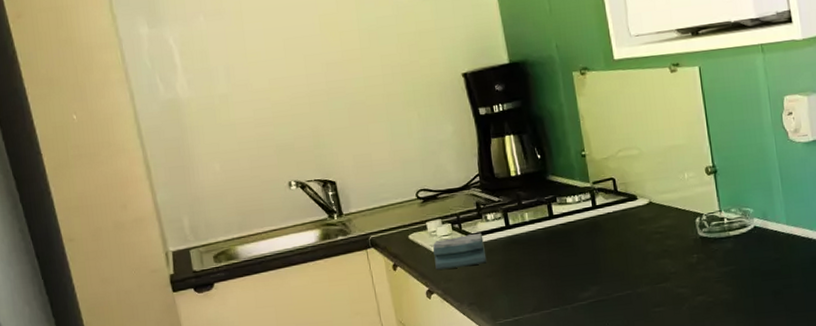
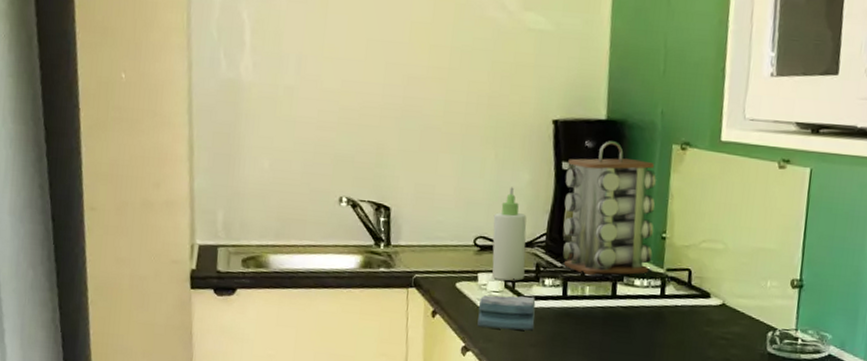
bottle: none [428,140,468,225] -> present [492,187,527,281]
spice rack: none [484,80,578,203] -> present [563,141,656,277]

